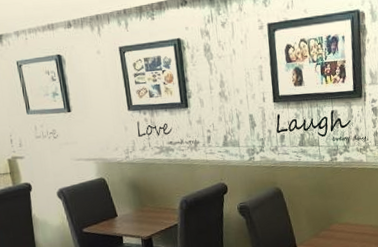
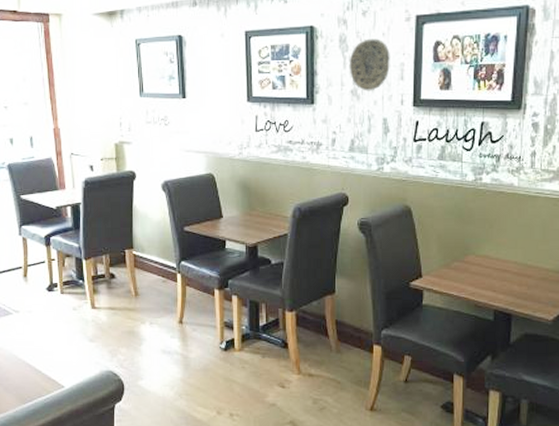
decorative plate: none [214,46,251,93] -> present [349,38,390,91]

